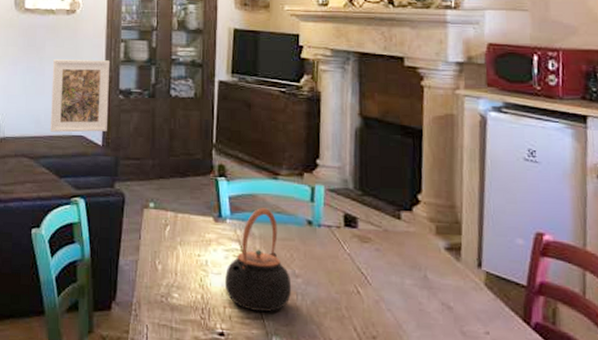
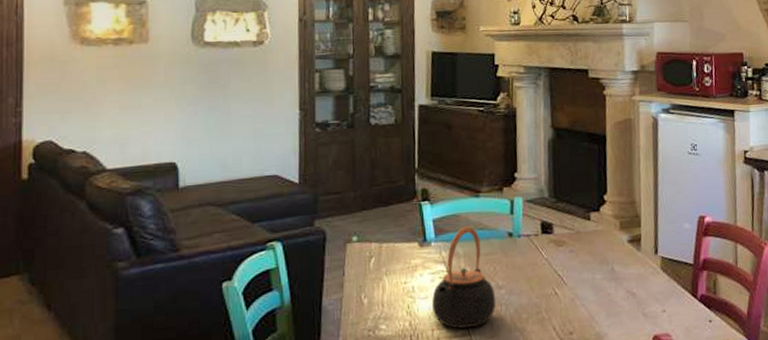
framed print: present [49,59,110,133] -> none [239,92,305,175]

